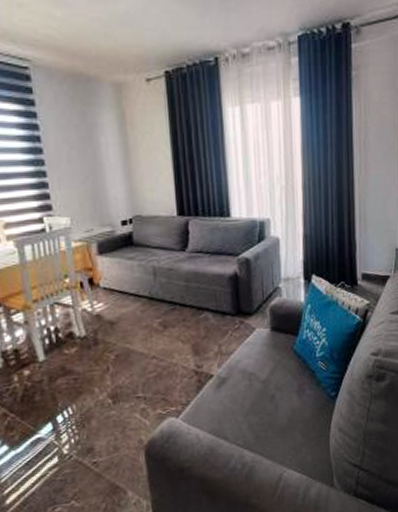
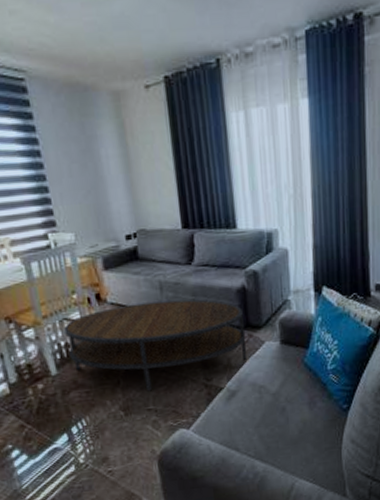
coffee table: none [54,285,238,379] -> present [64,299,248,392]

